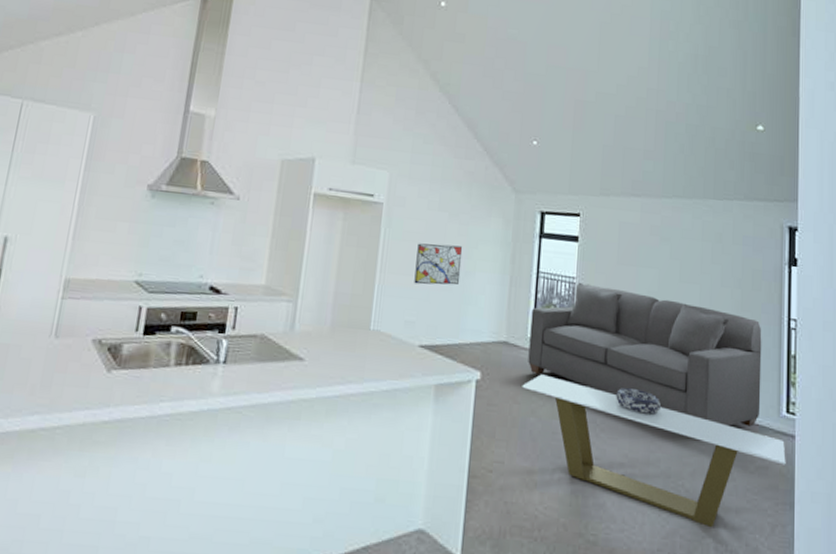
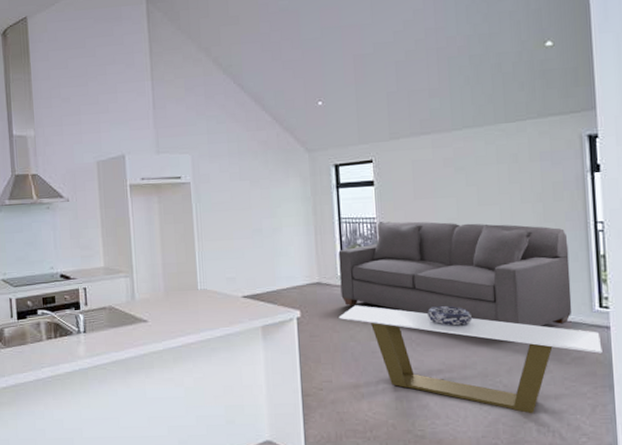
wall art: present [414,243,463,285] -> none [227,208,269,246]

